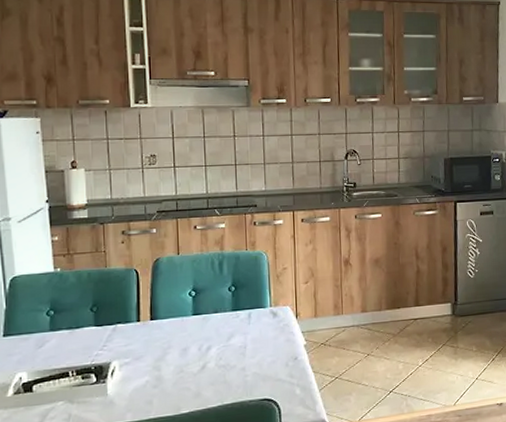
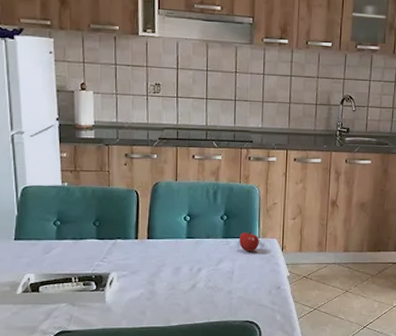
apple: none [250,300,271,323] -> present [239,230,259,252]

